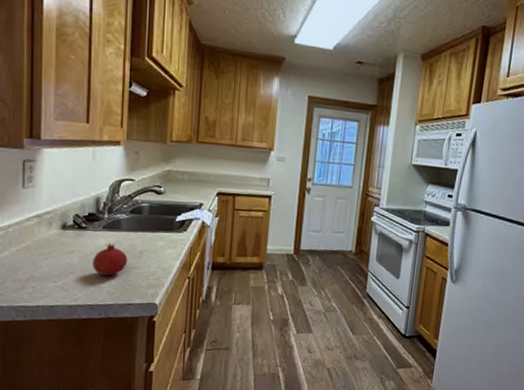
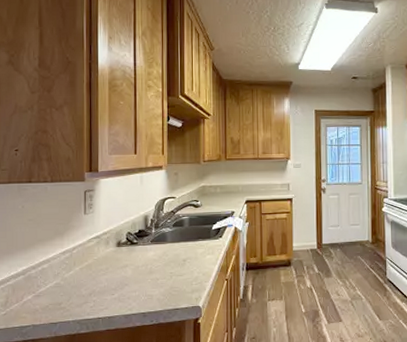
fruit: present [93,242,128,276] -> none [144,254,173,284]

